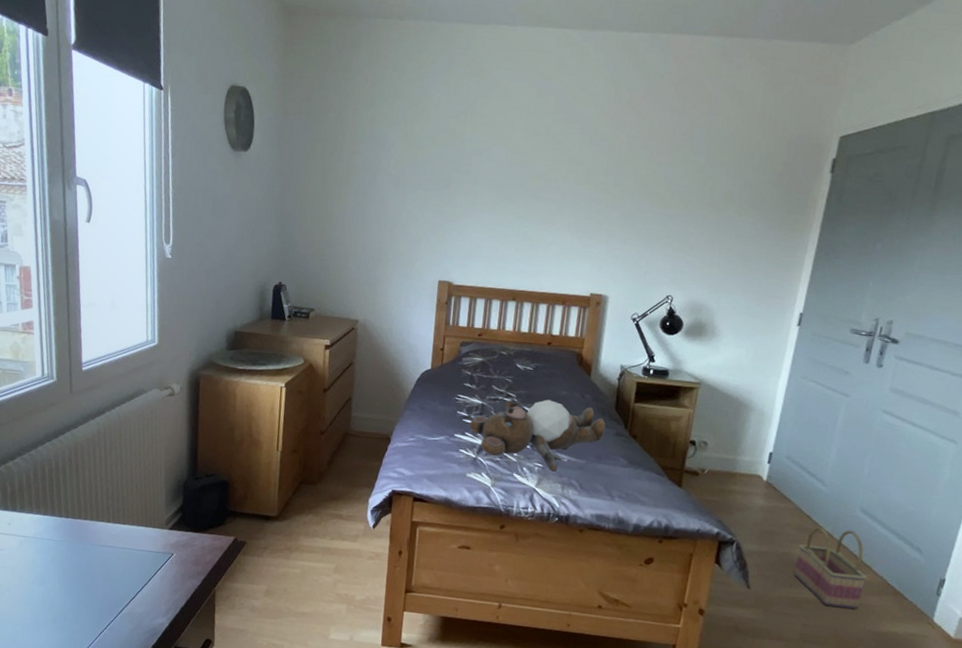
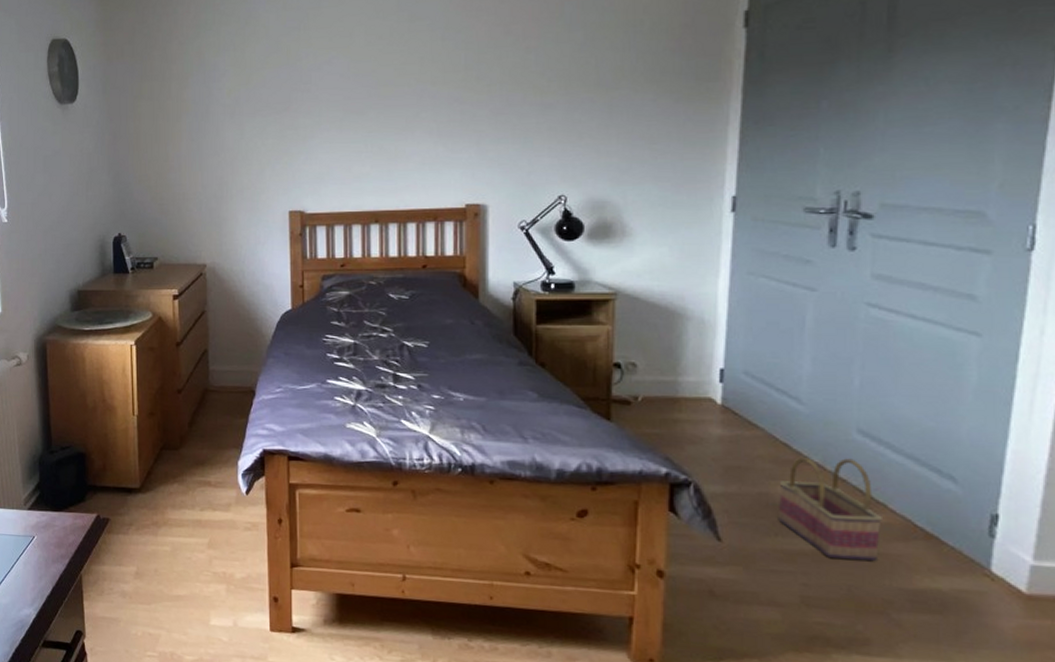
teddy bear: present [469,399,606,472] -> none [343,331,506,414]

